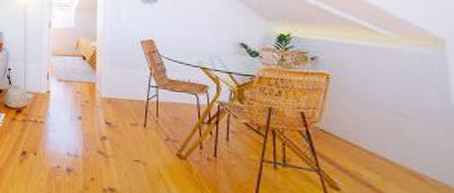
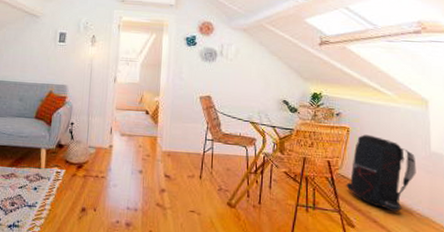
backpack: none [325,82,429,176] -> present [345,134,416,212]

